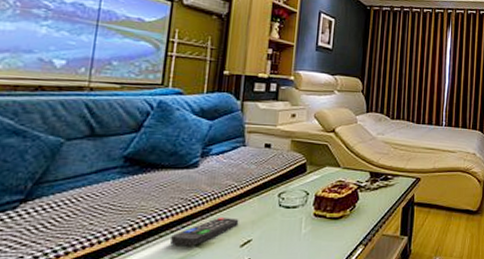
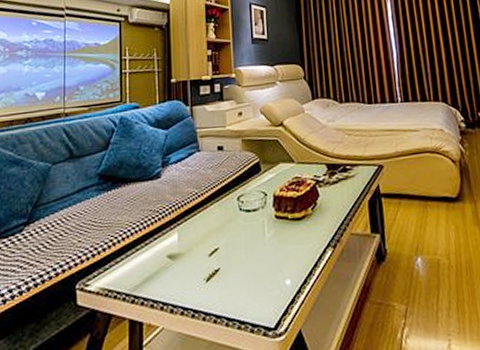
remote control: present [170,216,239,246] -> none [146,225,204,259]

